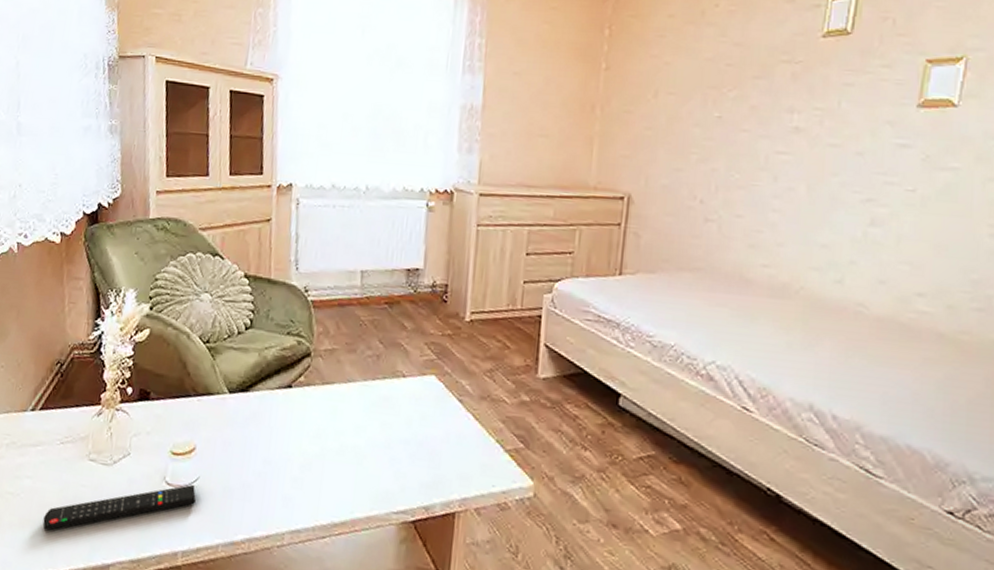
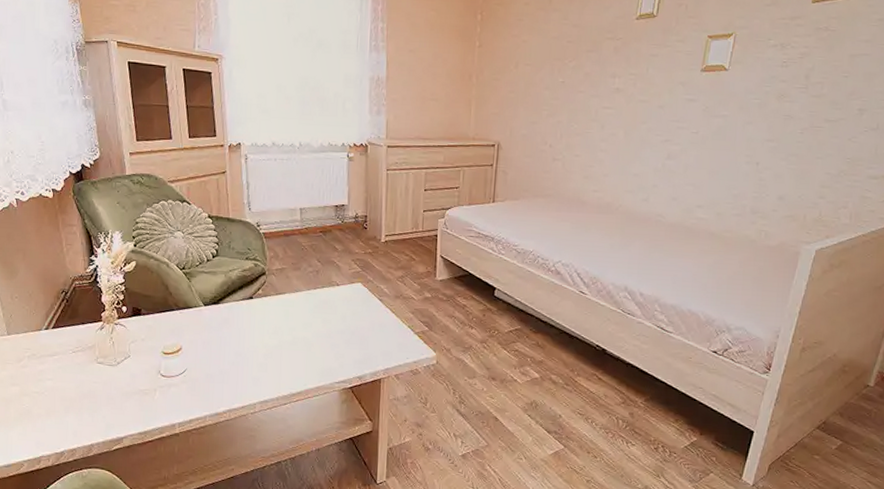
remote control: present [42,484,197,531] -> none [65,374,186,417]

